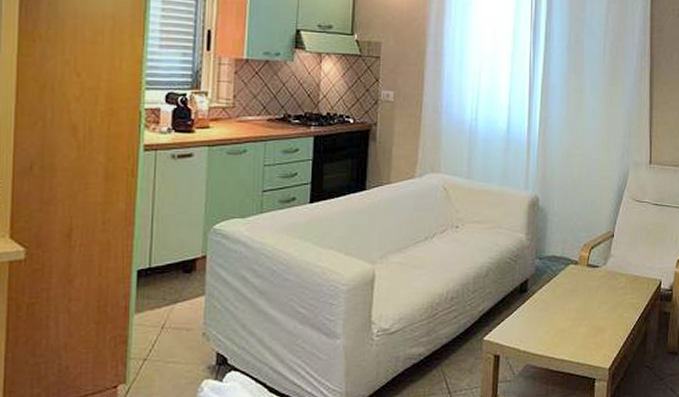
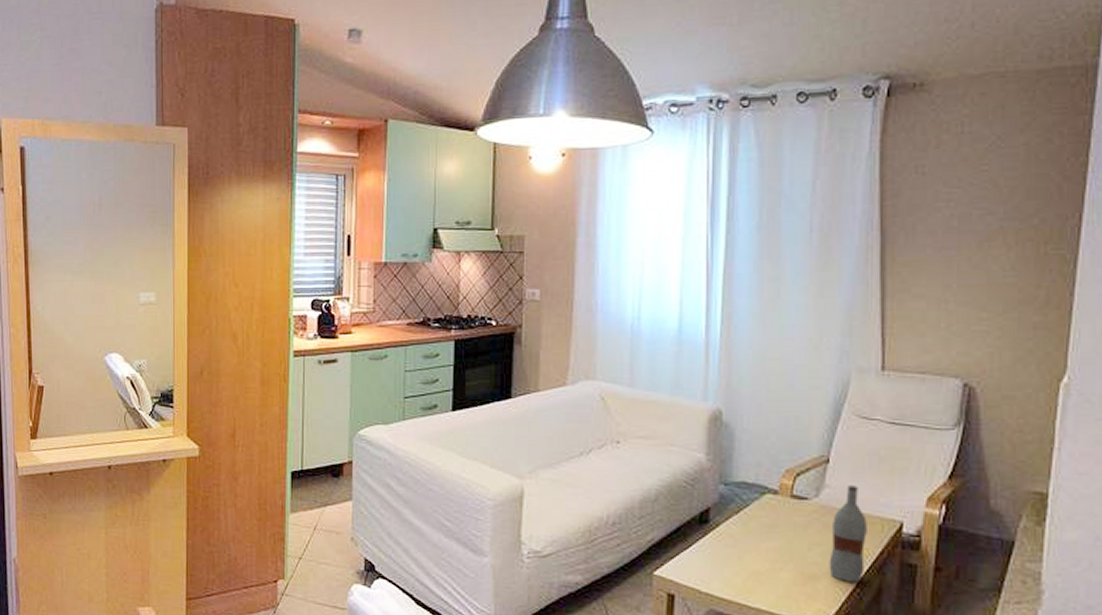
bottle: none [612,254,638,330] -> present [829,485,867,582]

